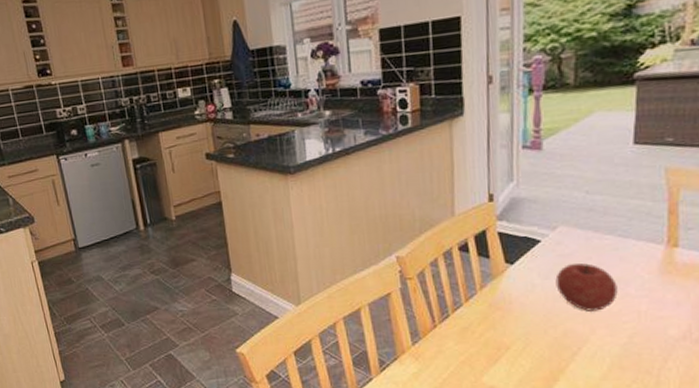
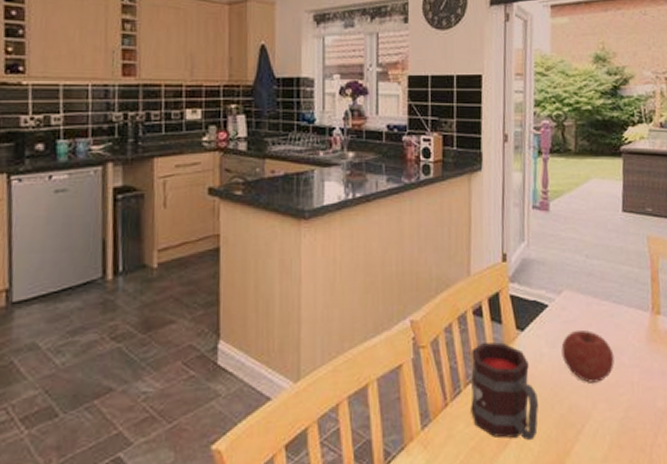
mug: none [459,274,530,359] -> present [471,341,538,441]

